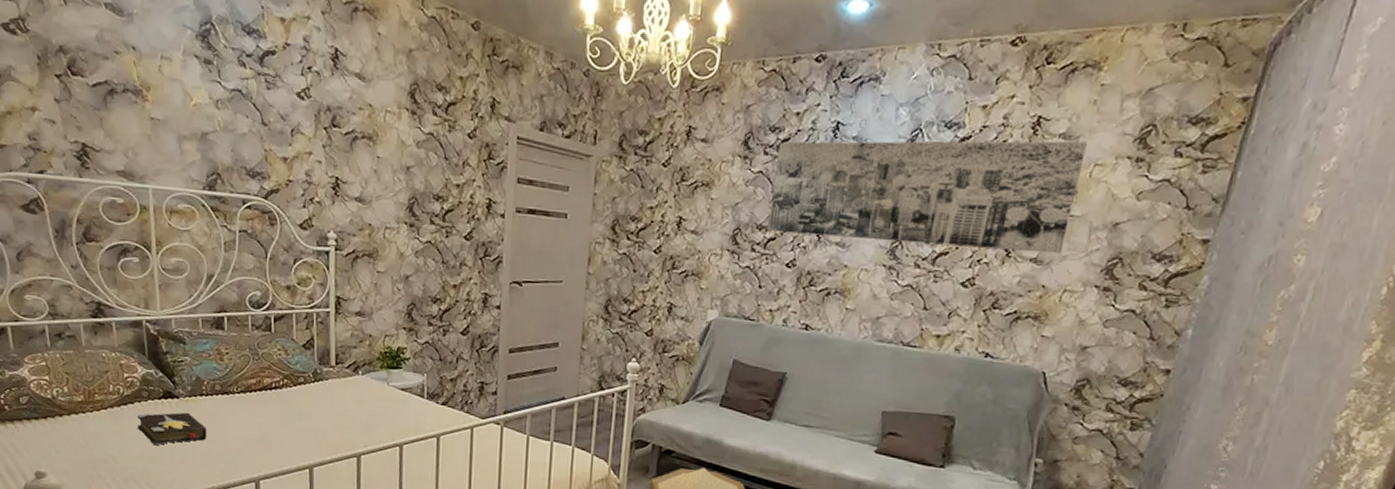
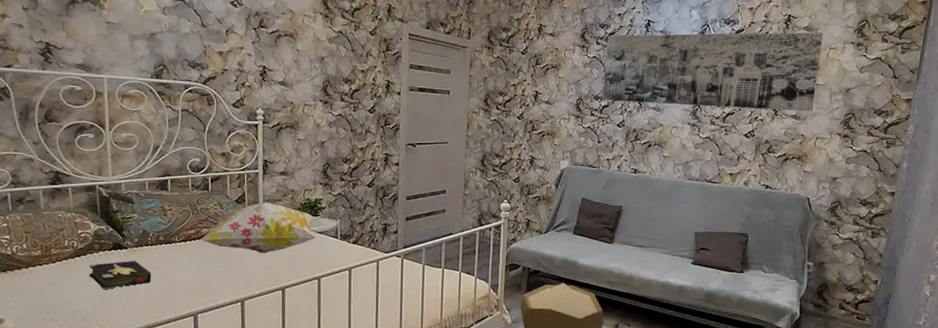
decorative pillow: none [261,349,399,412] -> present [199,202,317,253]

